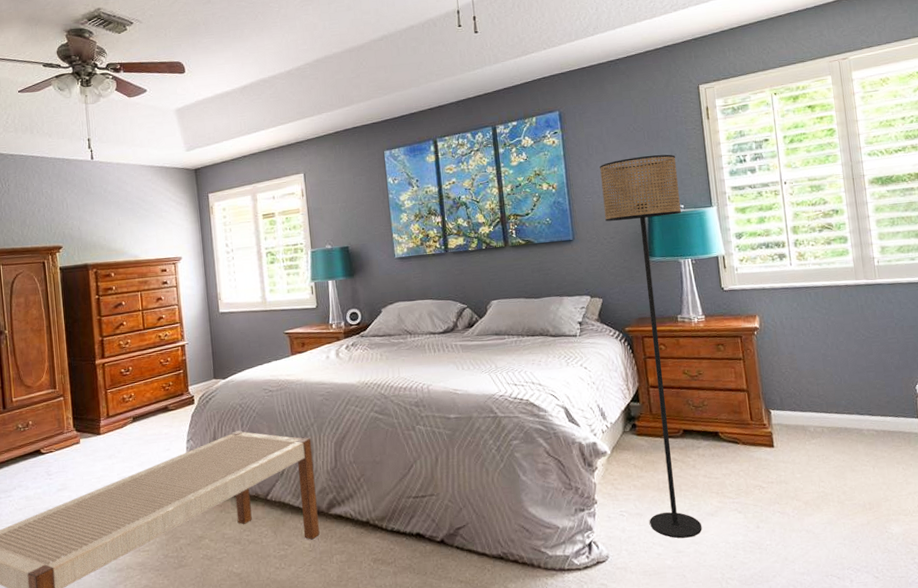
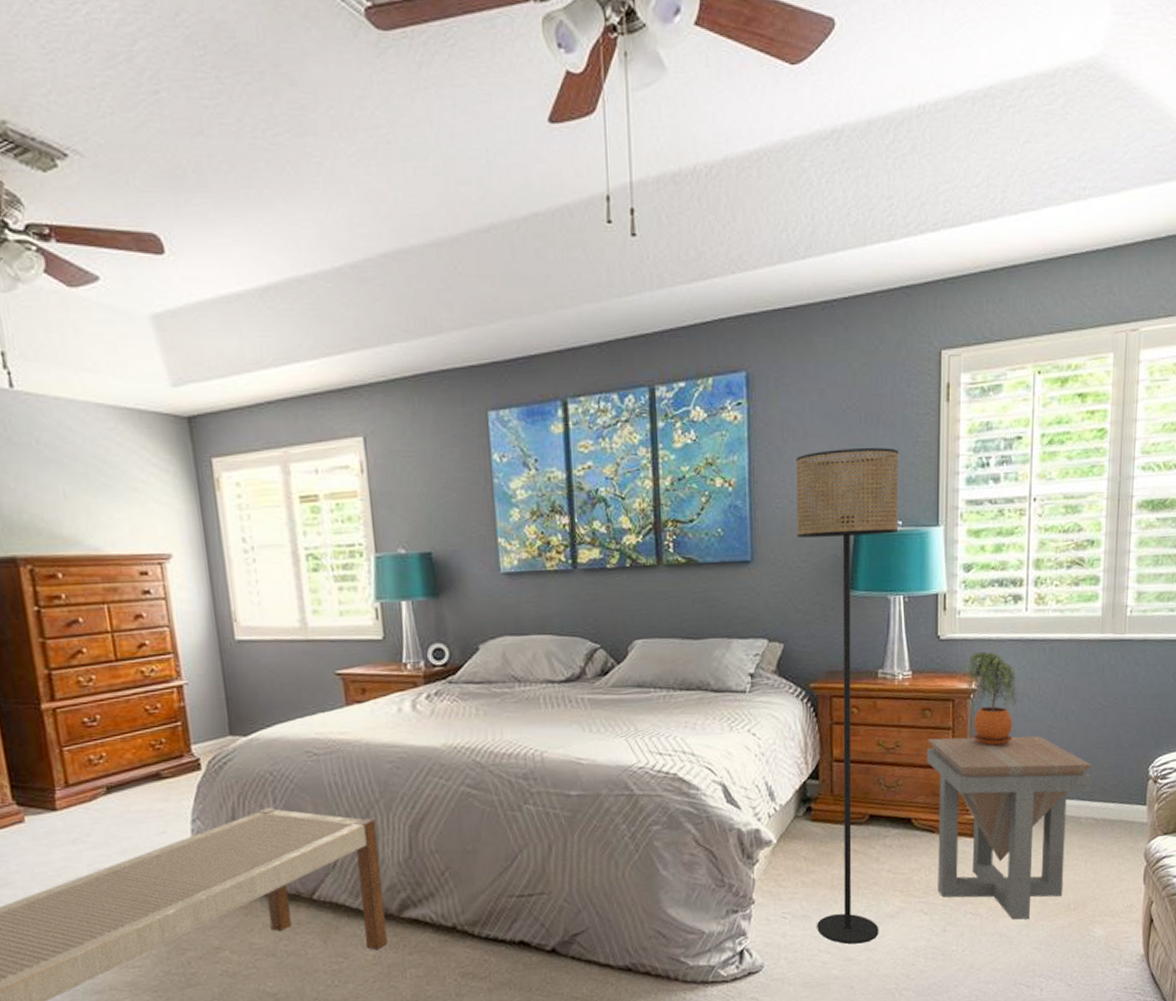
side table: none [724,363,869,518] -> present [926,736,1093,920]
potted plant: none [749,298,794,372] -> present [965,651,1018,746]

